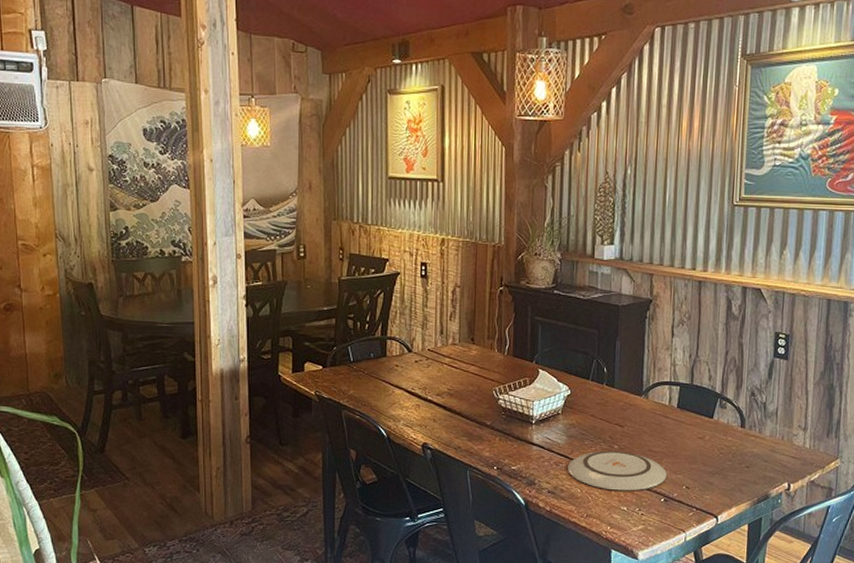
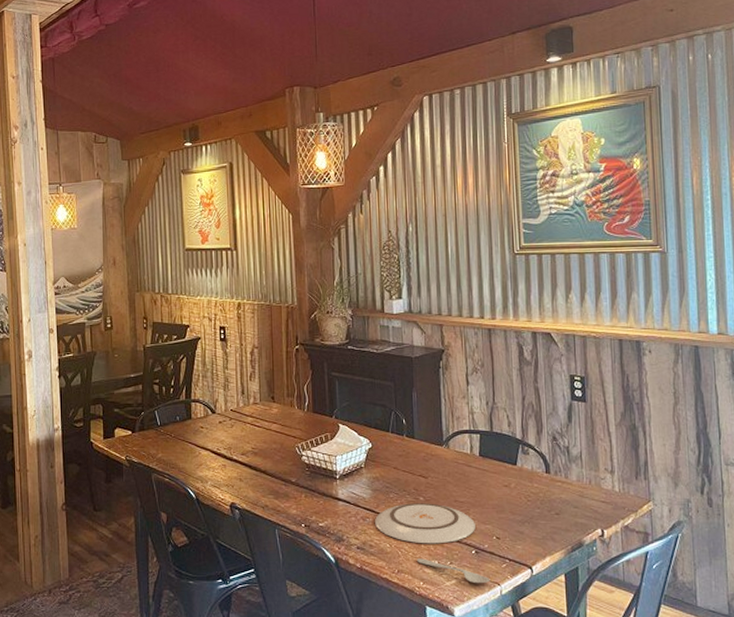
spoon: none [605,504,676,530] -> present [416,558,490,584]

